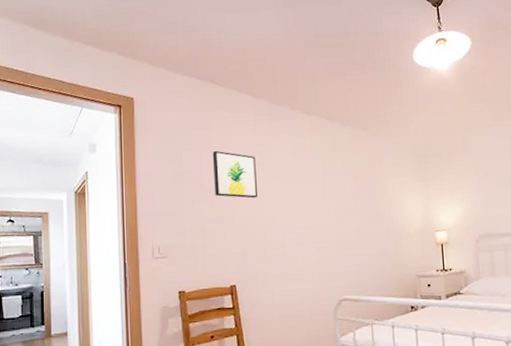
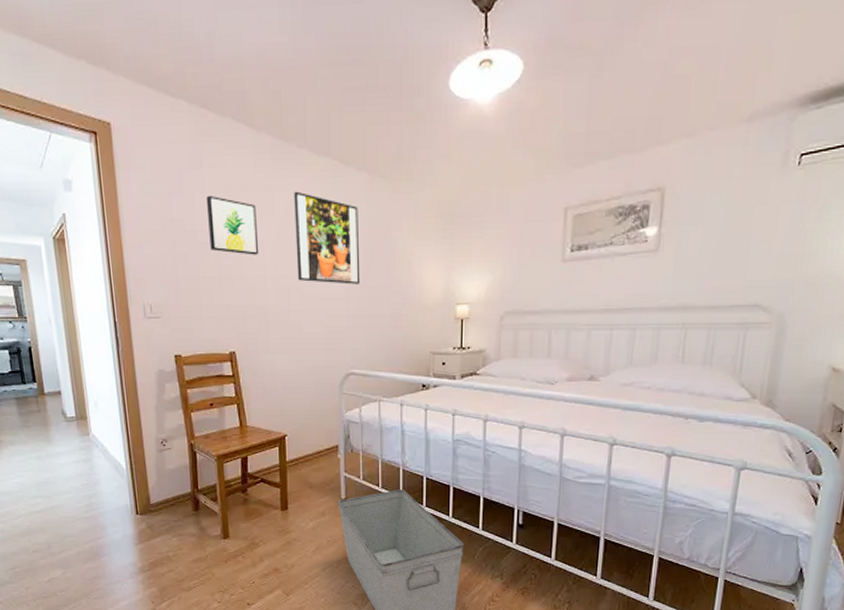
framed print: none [288,143,349,219] -> present [294,191,361,284]

